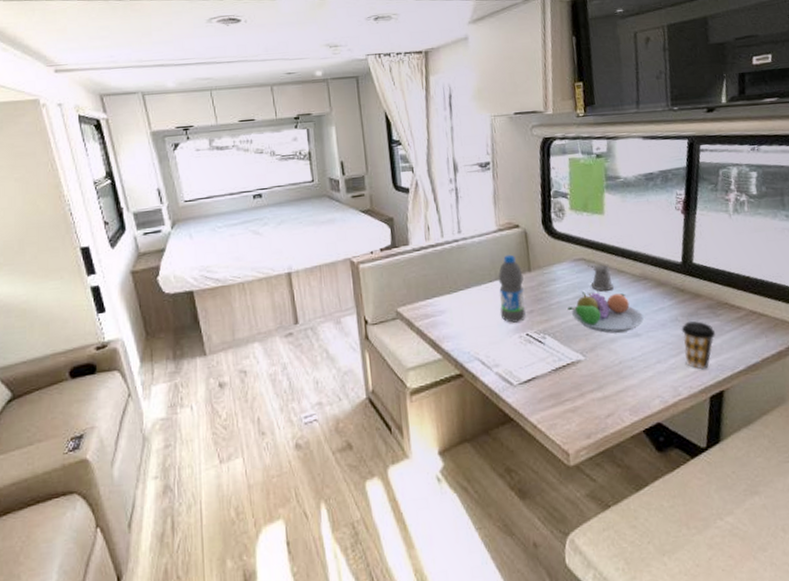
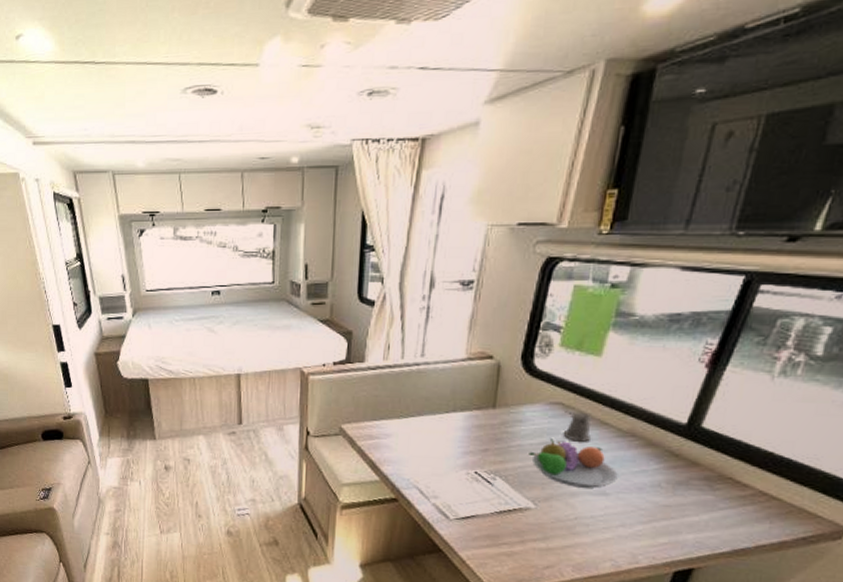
water bottle: present [498,254,526,323] -> none [450,387,485,459]
coffee cup: present [681,321,716,370] -> none [656,490,705,543]

